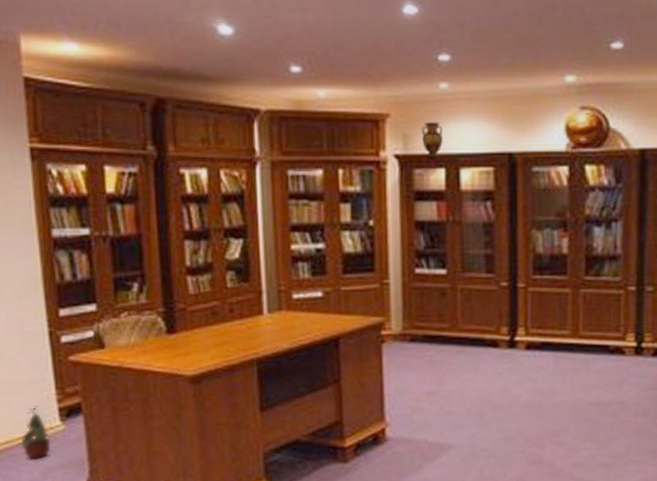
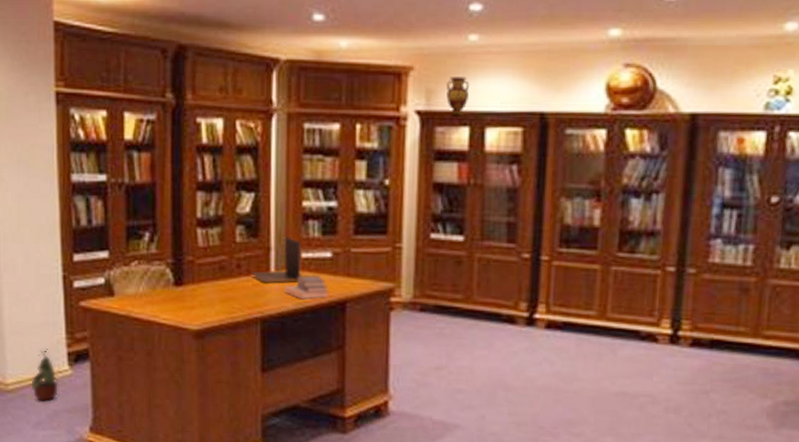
laptop computer: none [242,279,294,326] -> present [249,237,302,284]
books: none [278,315,322,339] -> present [284,275,329,300]

